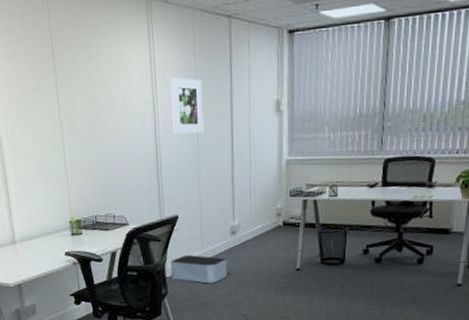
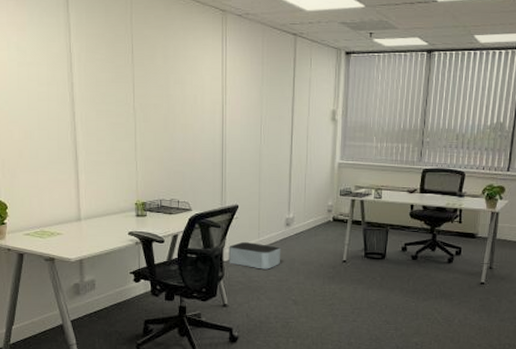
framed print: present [170,76,204,134] -> none [239,81,267,132]

